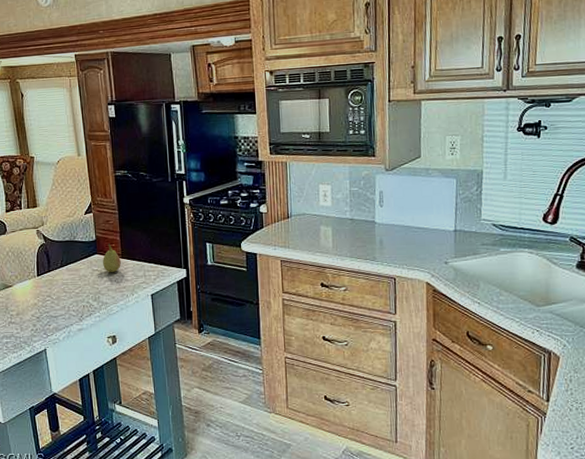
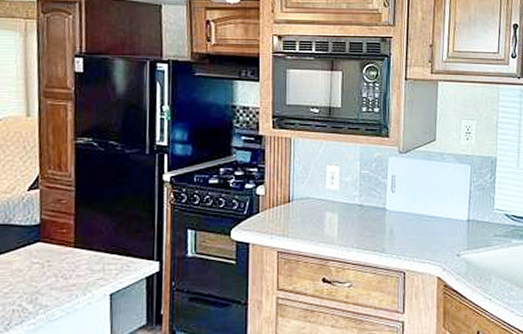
fruit: present [103,243,121,272] -> none [47,228,72,266]

